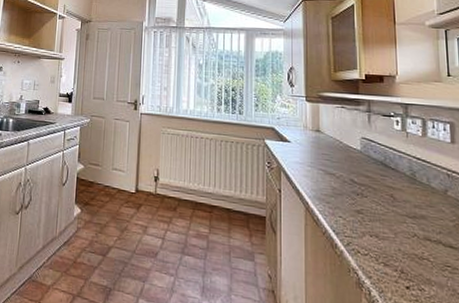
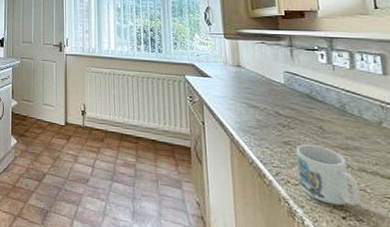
mug: none [367,212,424,276] -> present [295,143,361,206]

